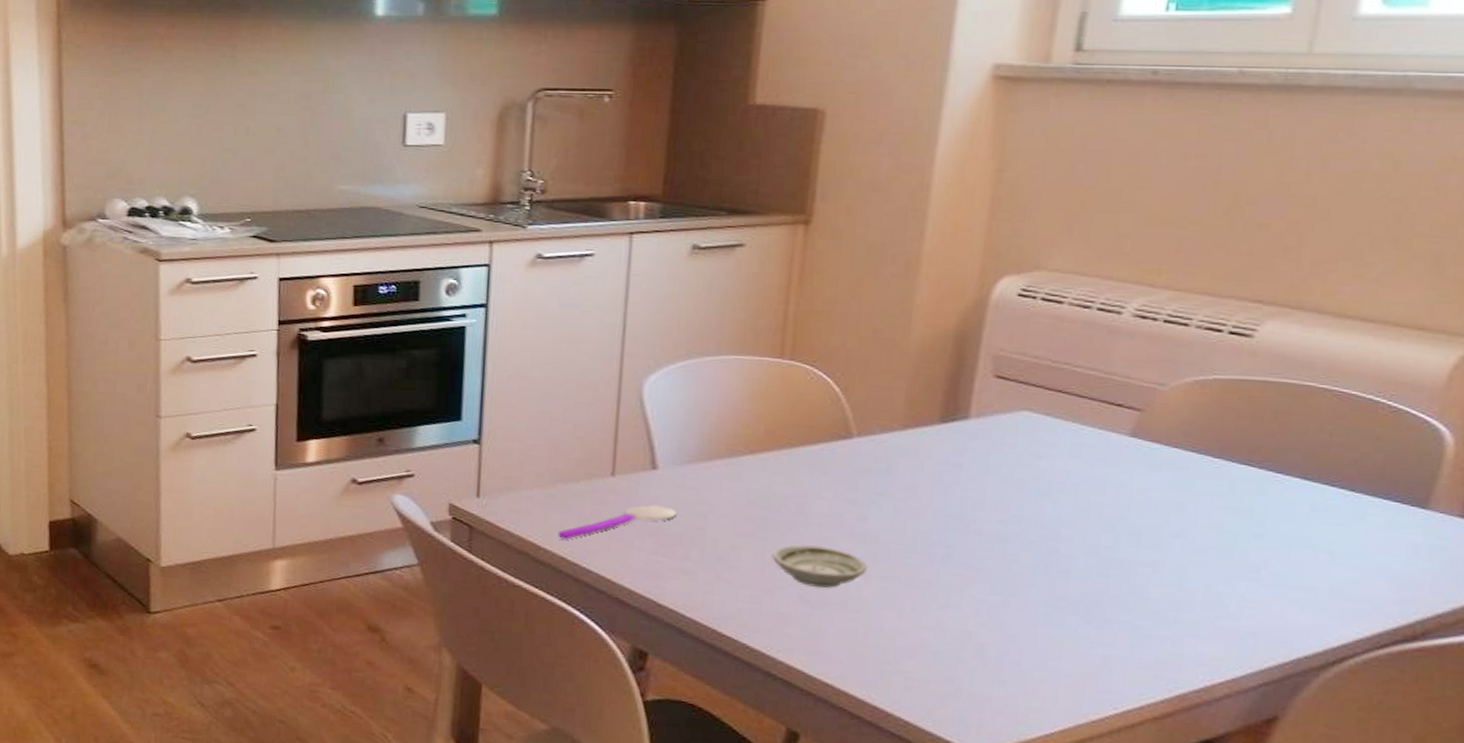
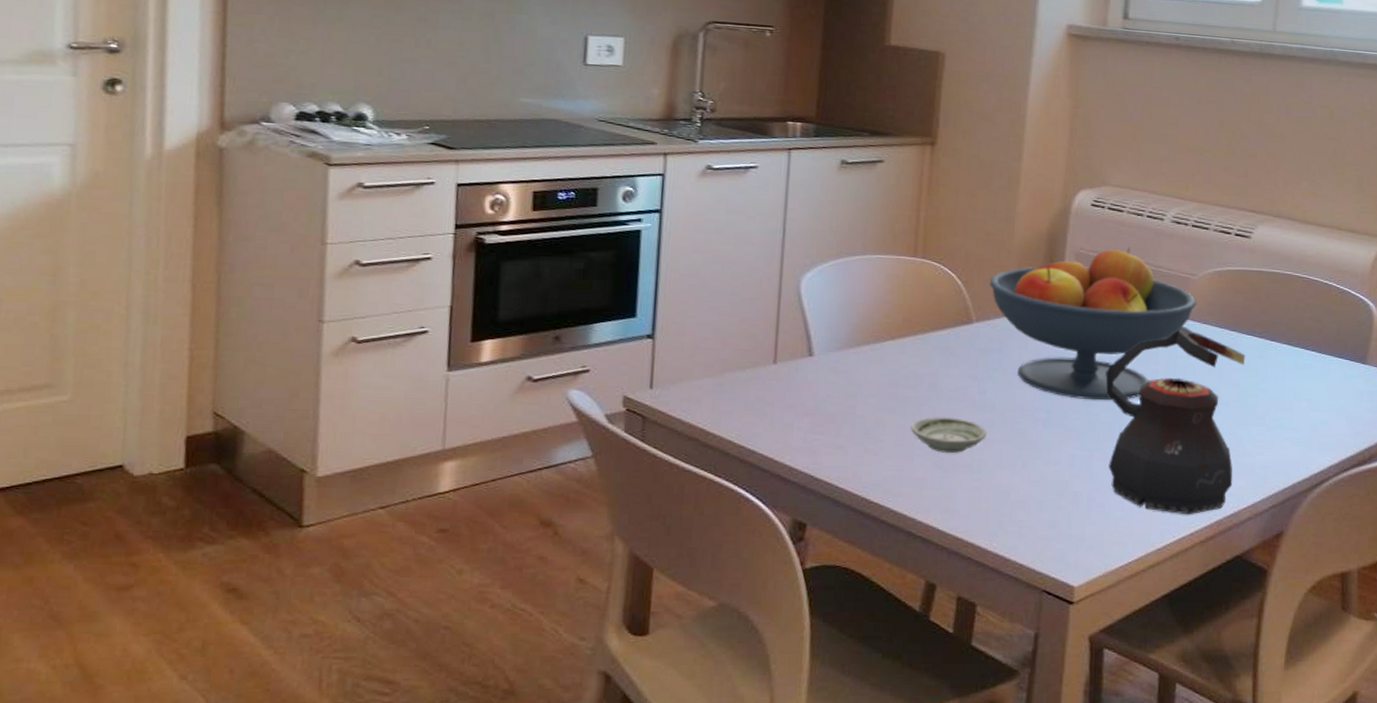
spoon: present [558,505,677,540] -> none [725,388,831,424]
fruit bowl: none [875,348,1165,539] -> present [989,247,1197,401]
teapot: none [1028,450,1235,685] -> present [1105,327,1246,515]

